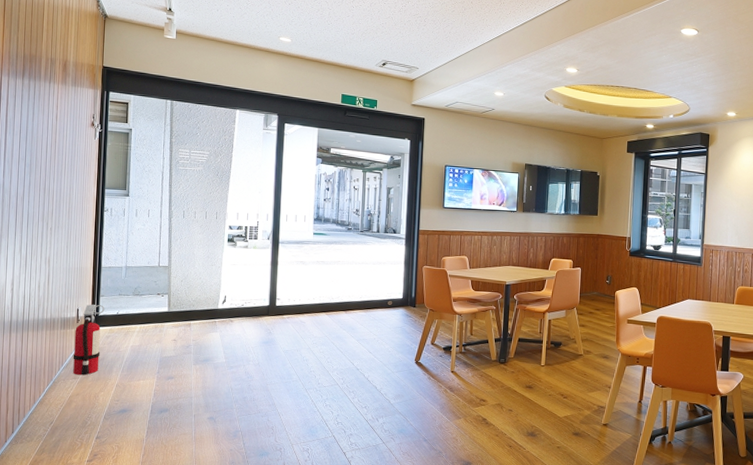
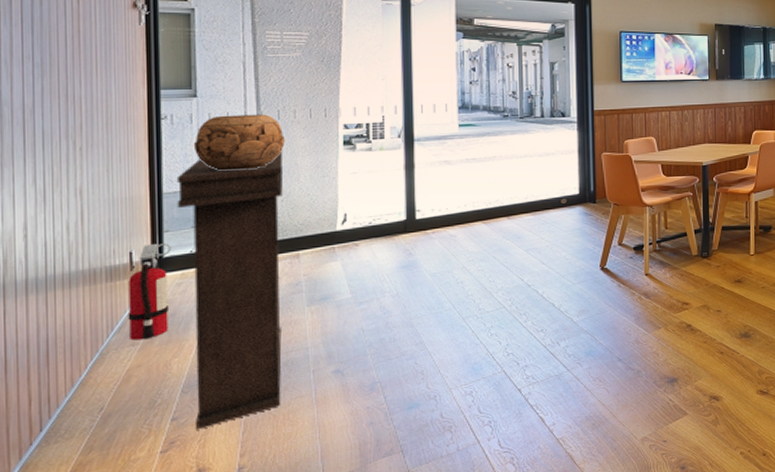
console table: none [110,241,185,448] -> present [176,149,284,430]
decorative bowl: none [124,211,187,255] -> present [193,114,285,171]

